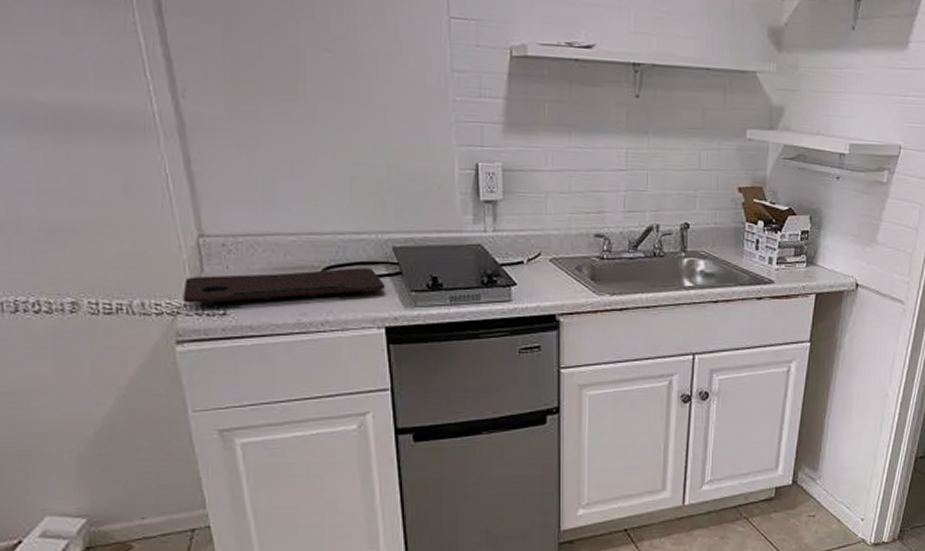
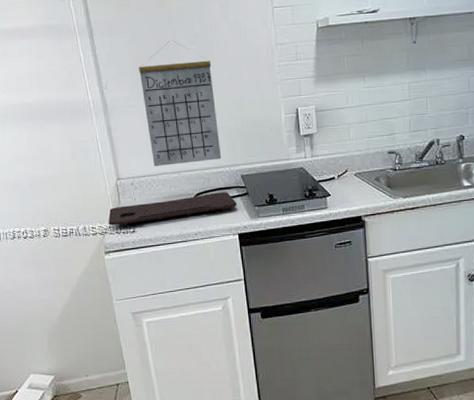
calendar: none [239,40,365,224] -> present [139,40,222,166]

